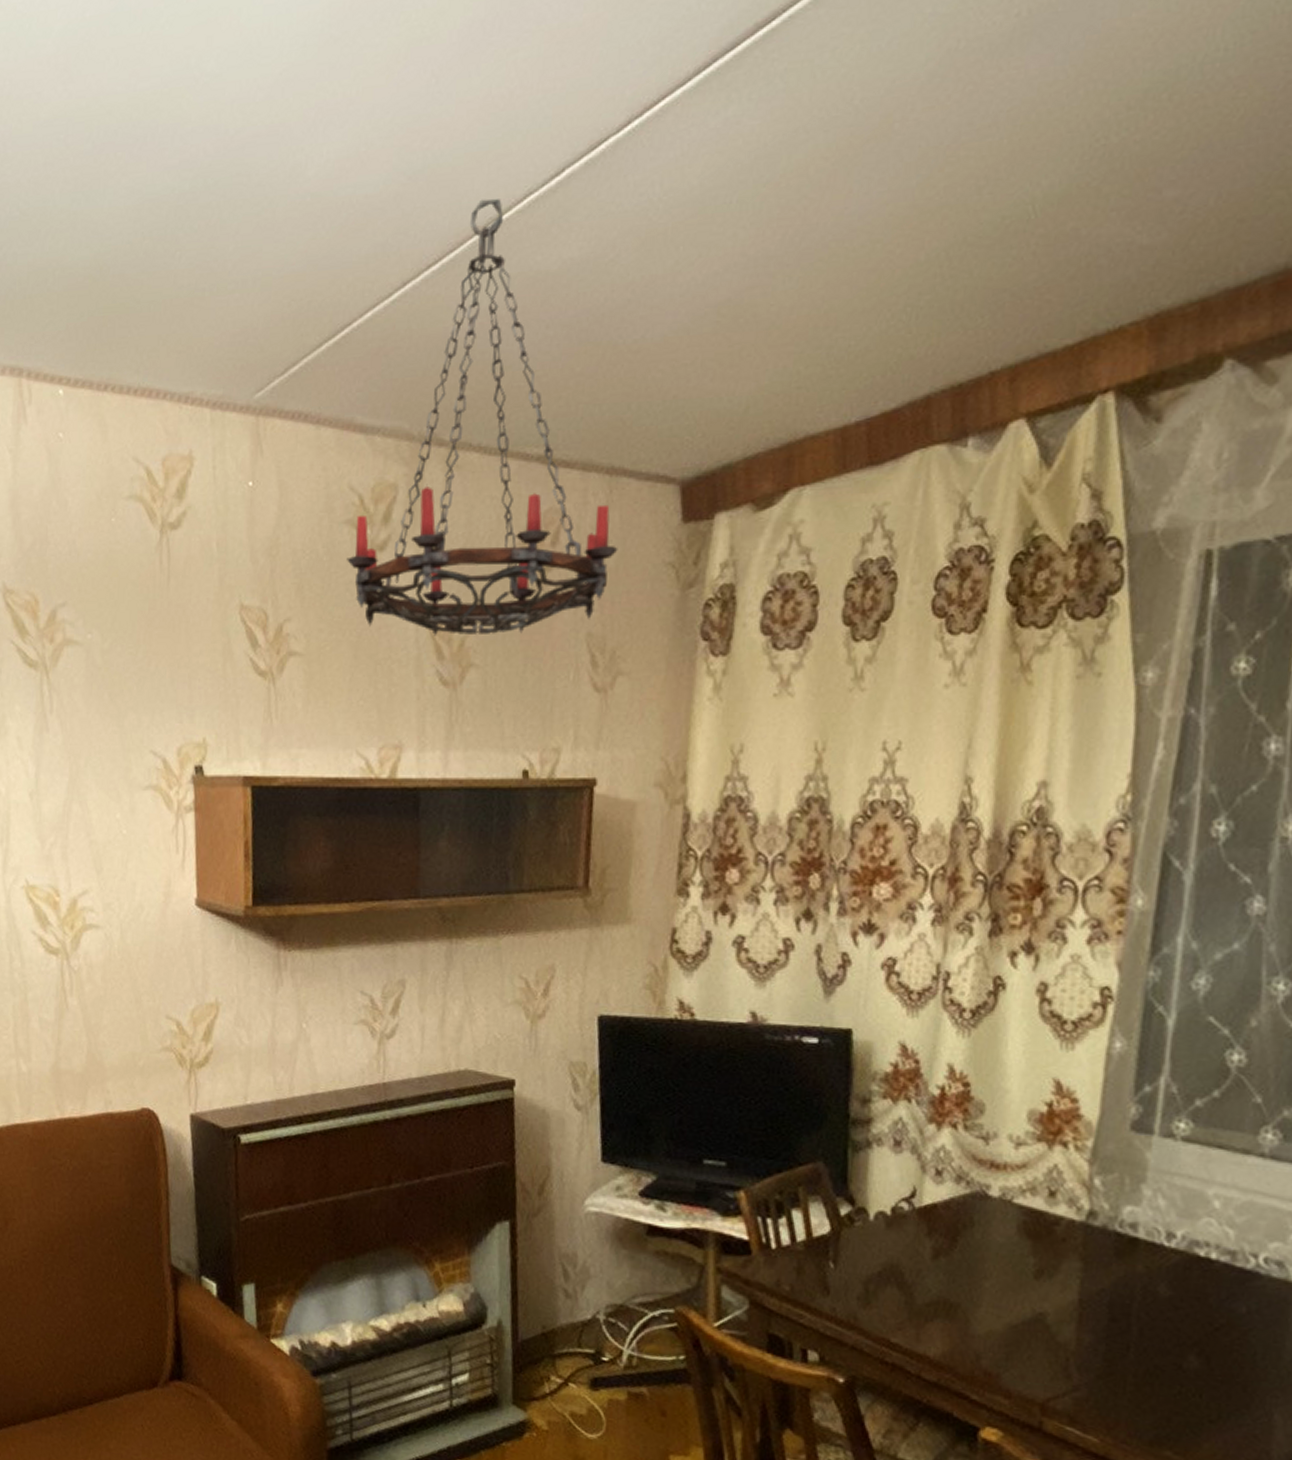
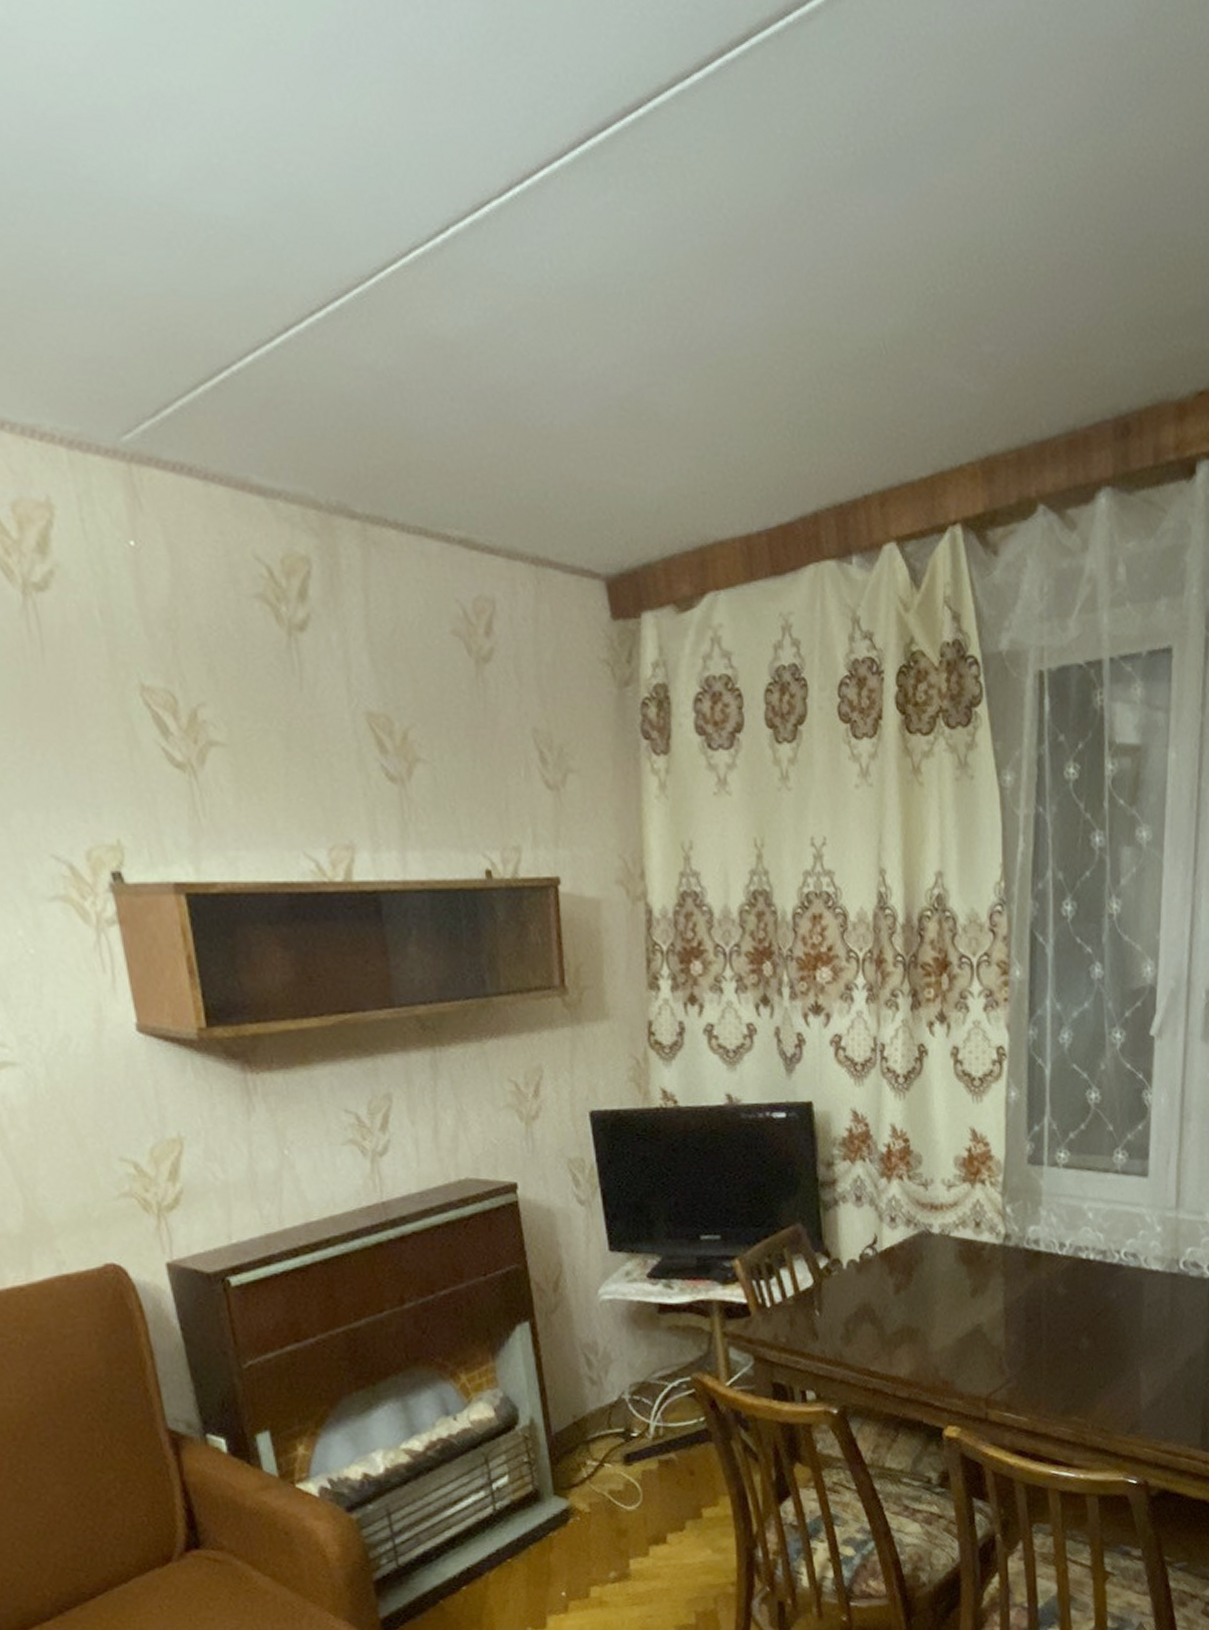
chandelier: present [347,198,618,636] -> none [263,245,553,728]

